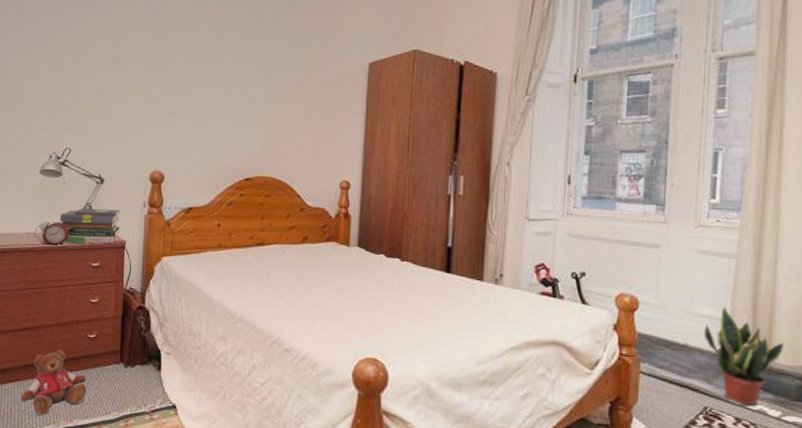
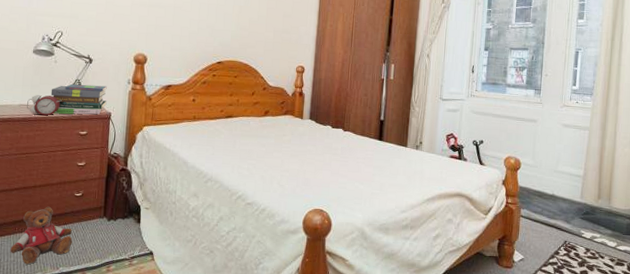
potted plant: present [703,306,784,407] -> none [565,165,619,240]

